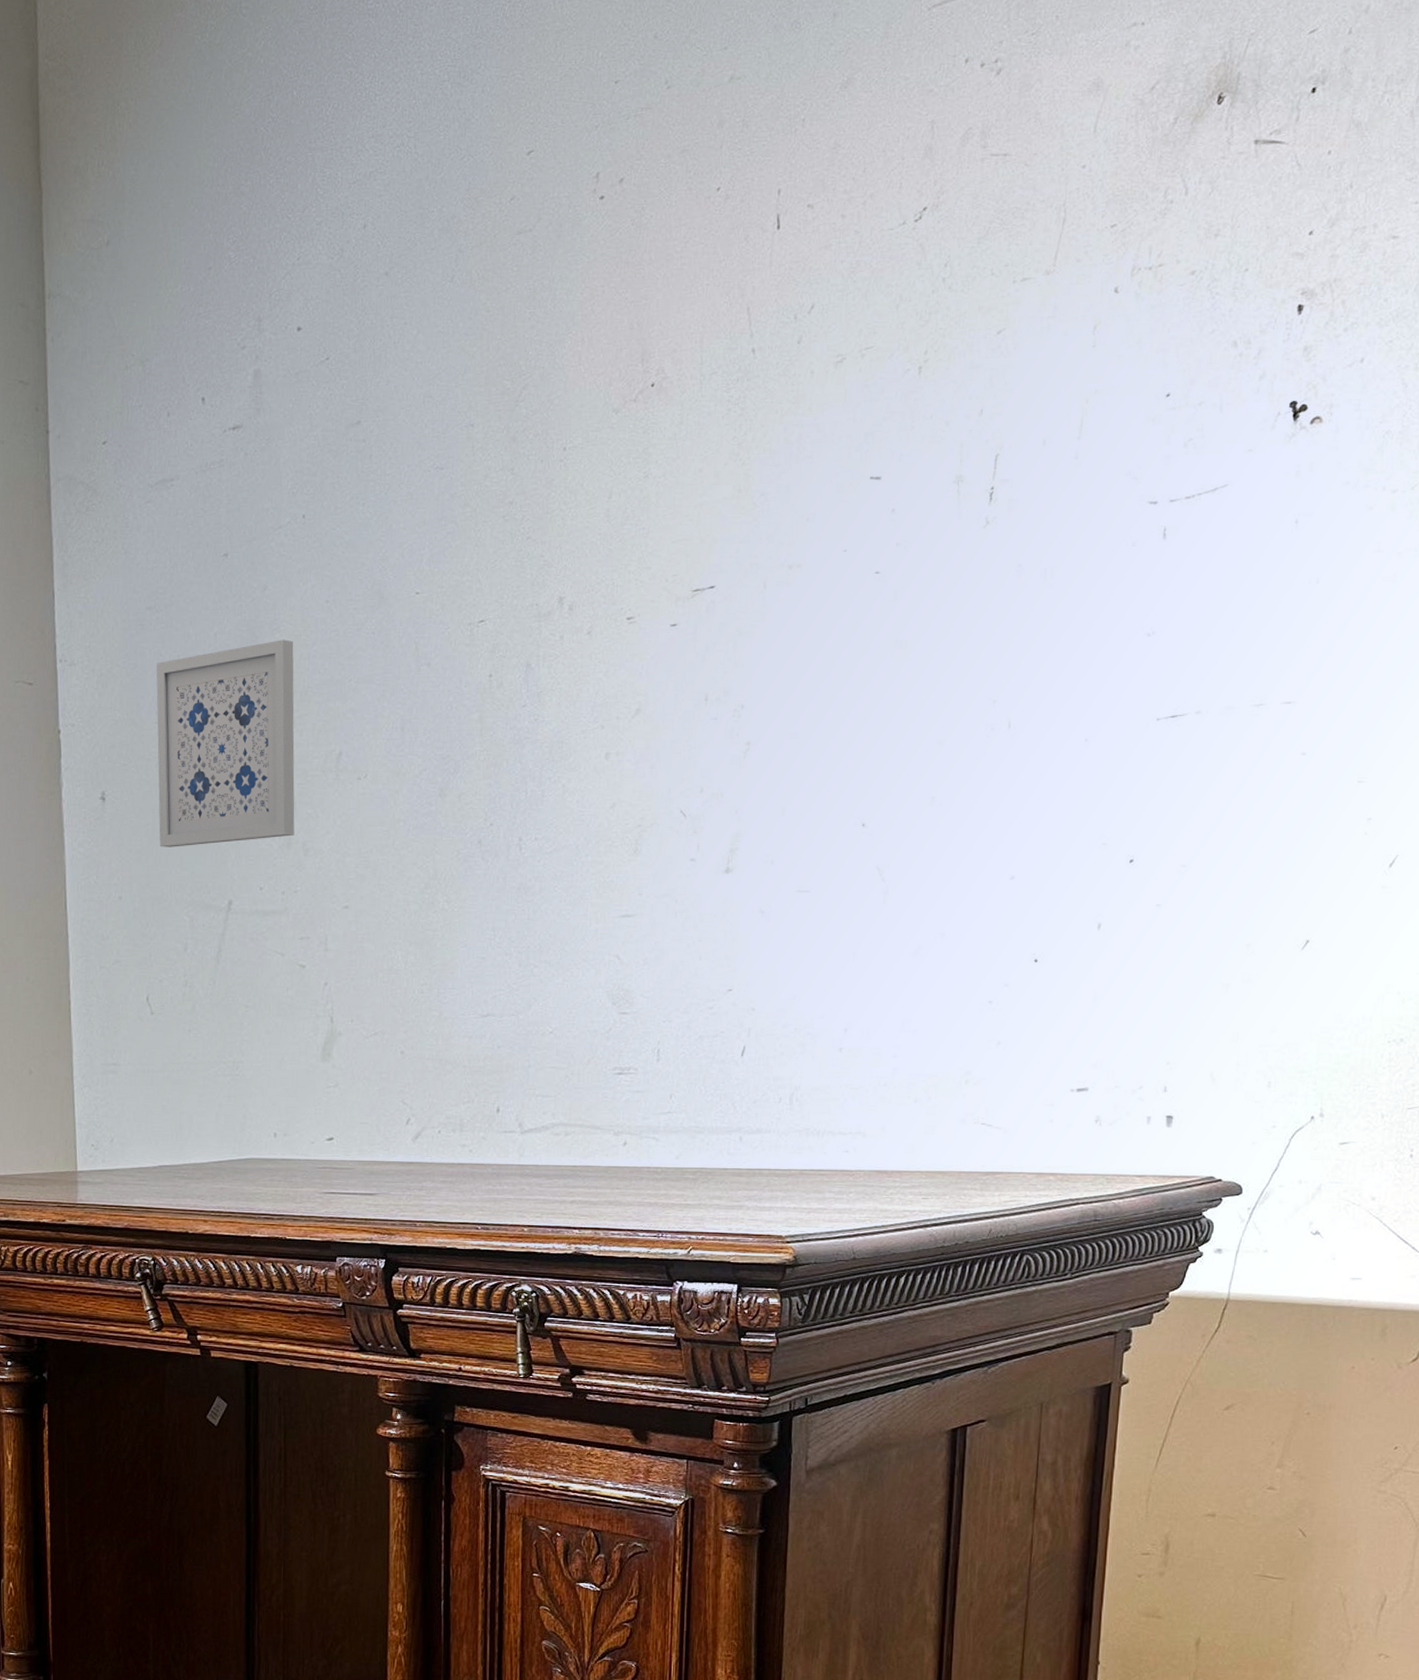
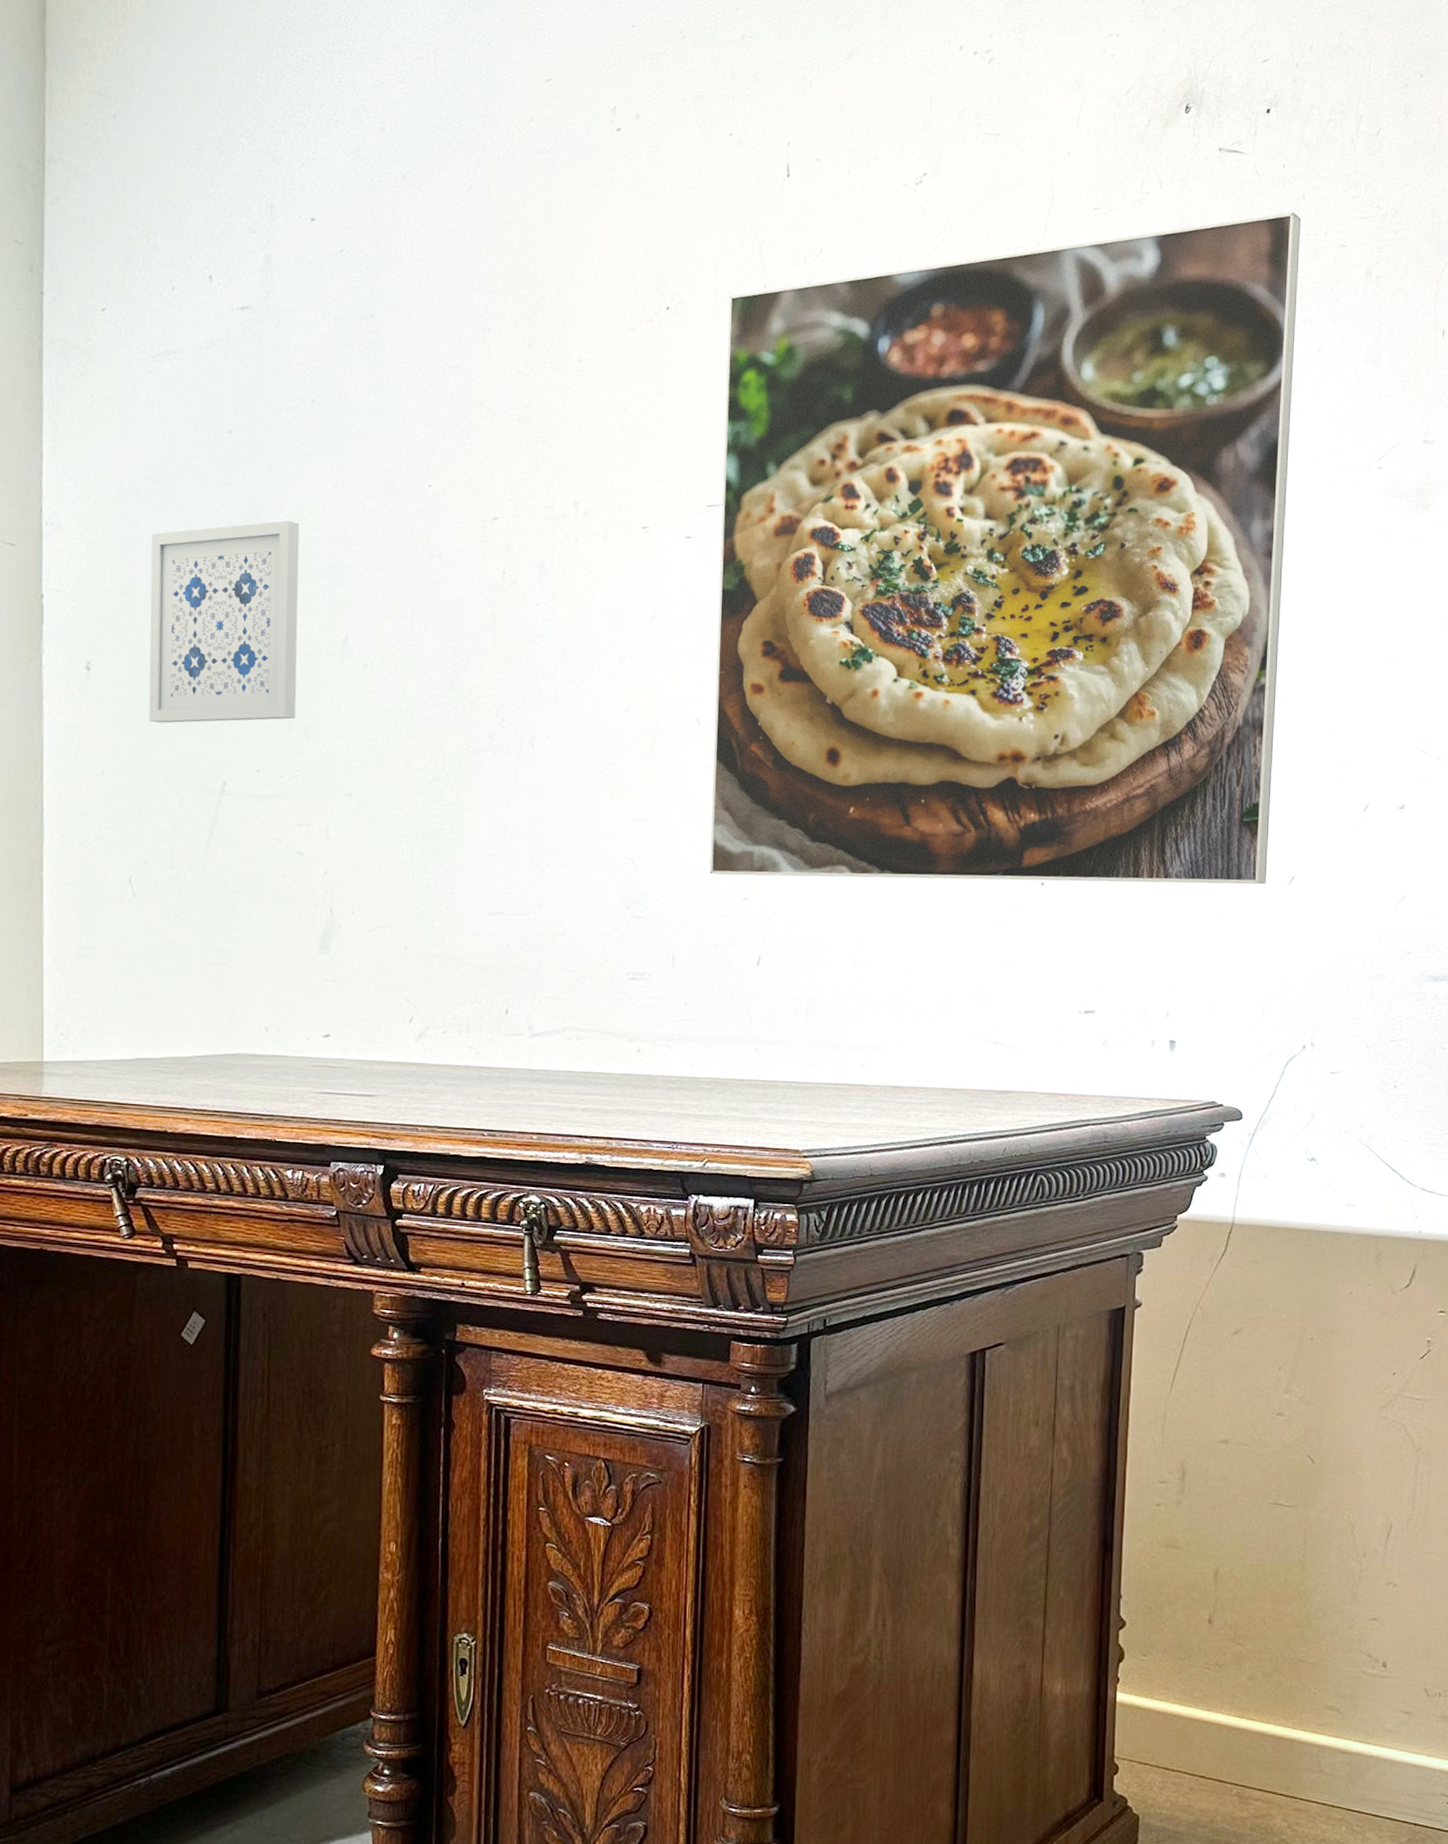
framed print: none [694,205,1348,968] -> present [709,212,1302,885]

